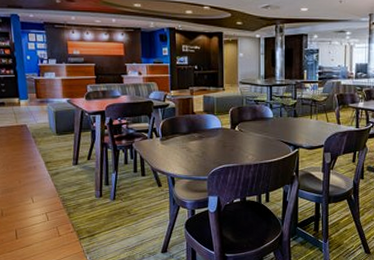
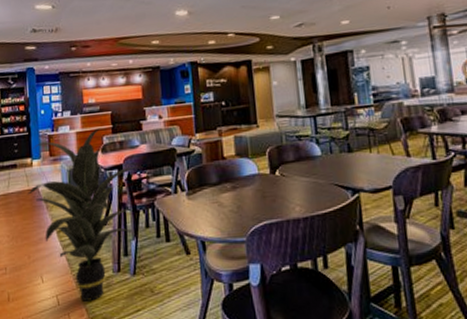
indoor plant: none [15,77,123,218] -> present [27,128,143,301]

